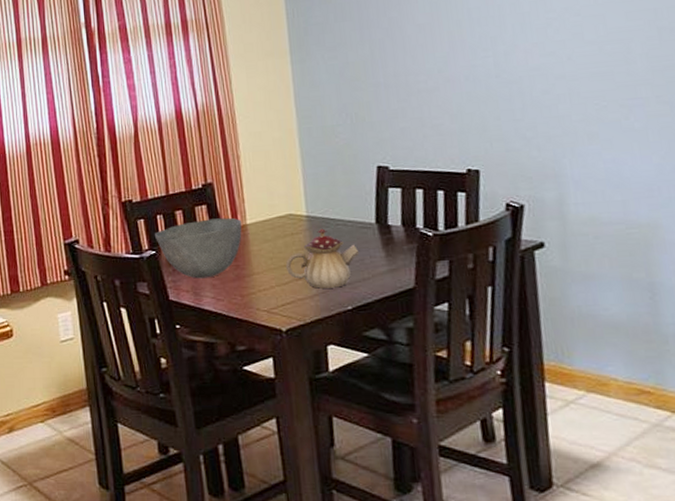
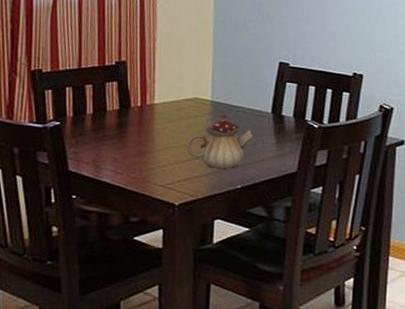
bowl: present [155,217,242,279] -> none [62,95,150,152]

